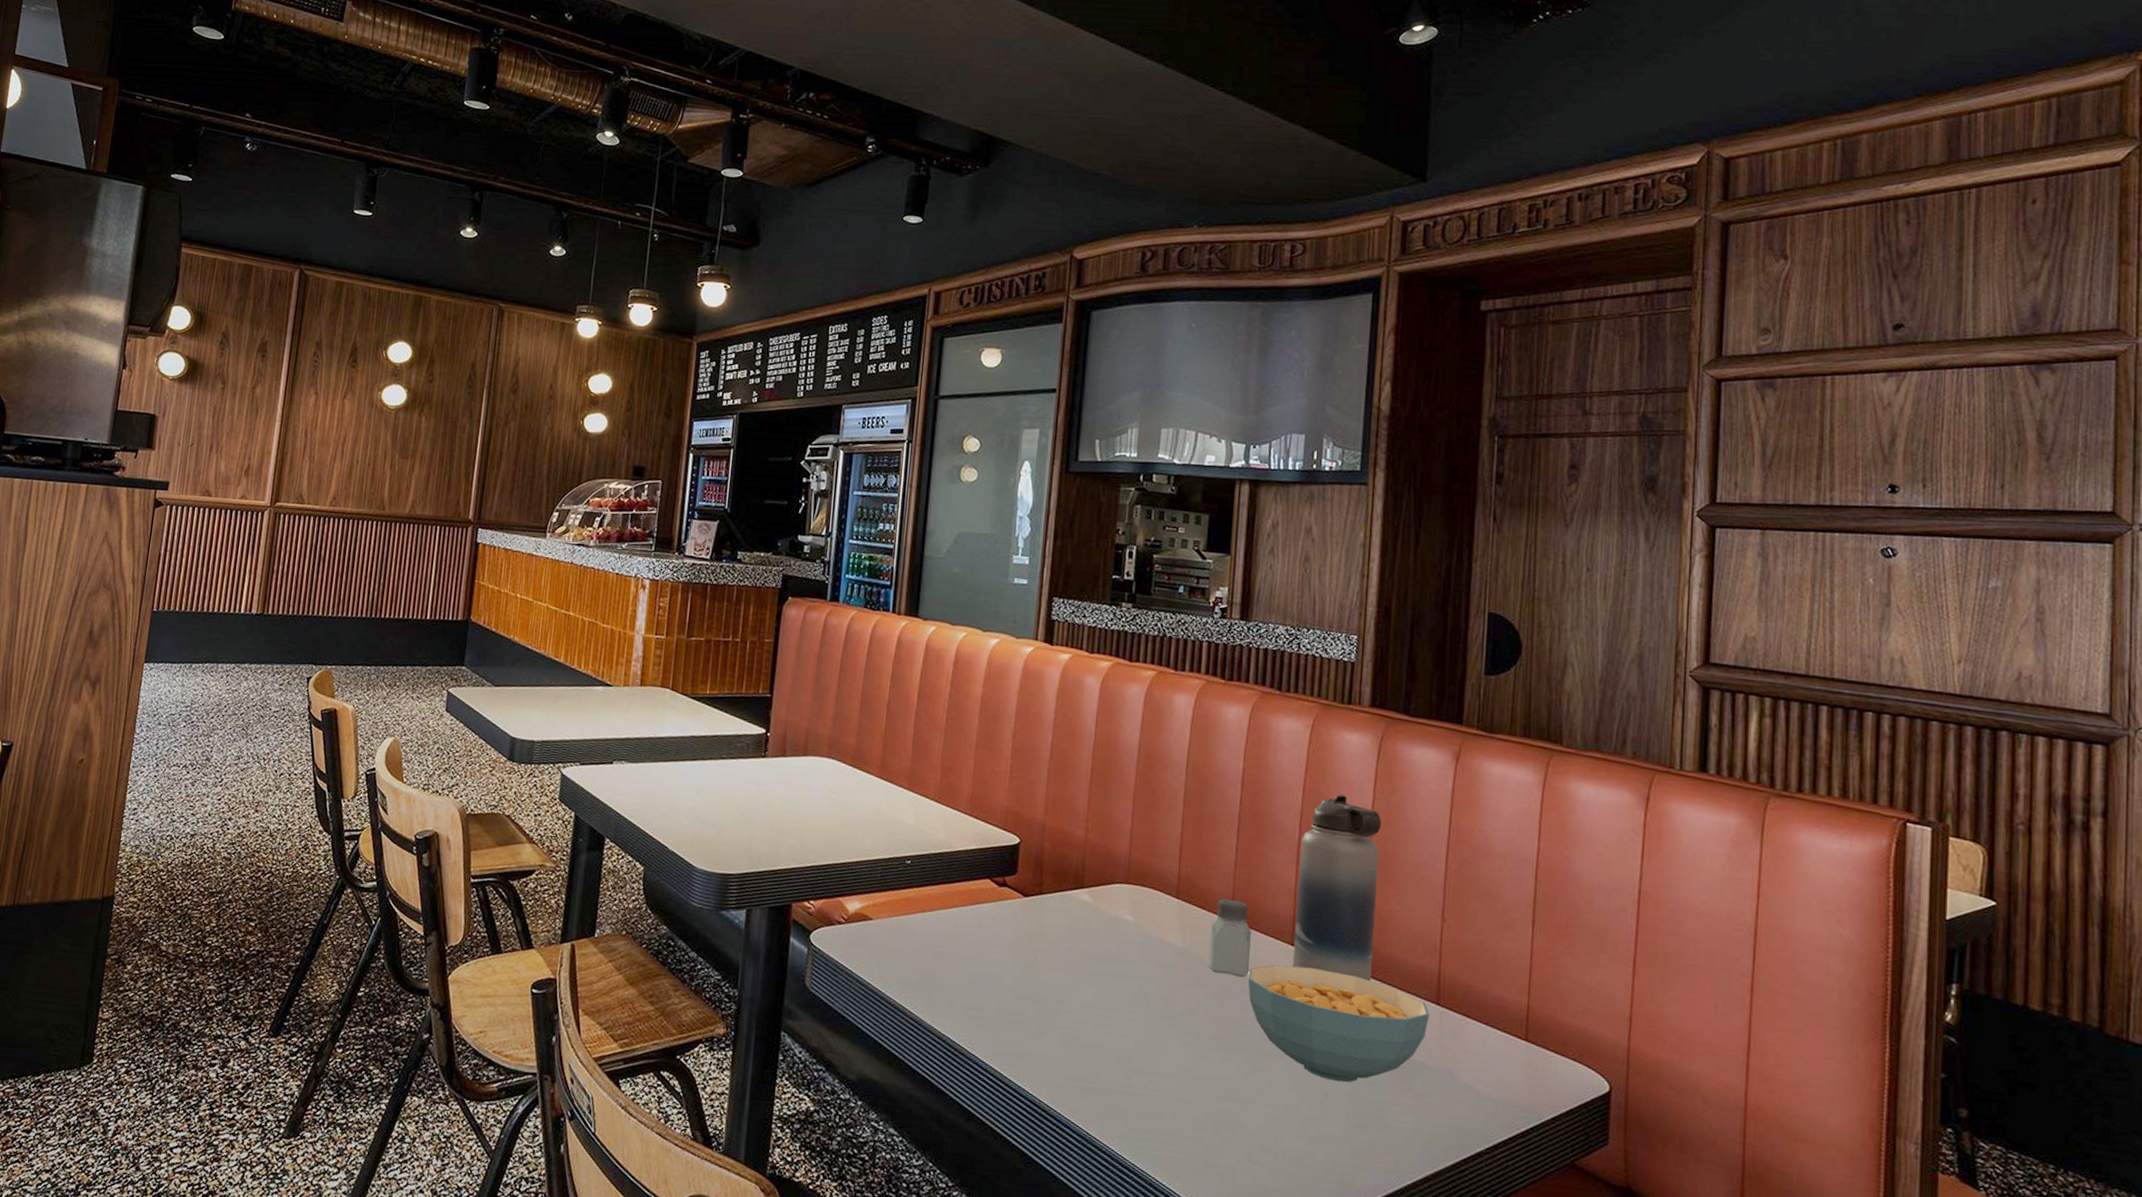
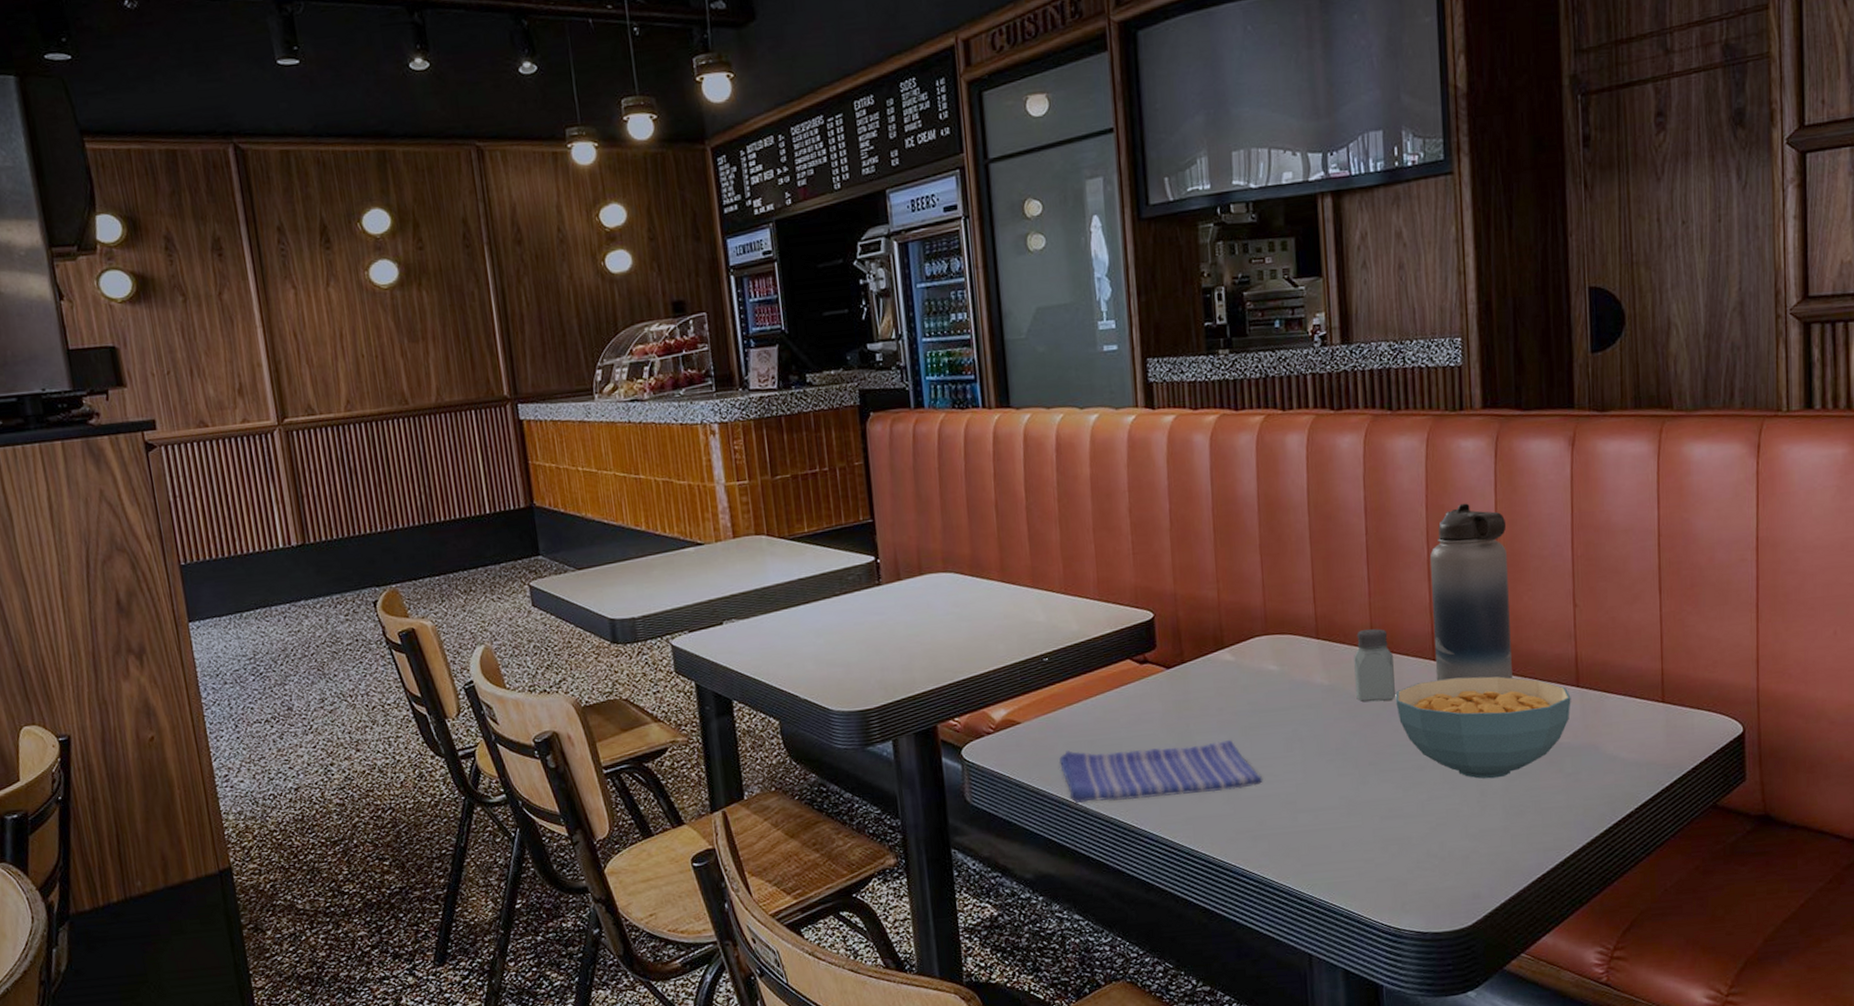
dish towel: none [902,957,1103,1034] -> present [1059,740,1263,803]

